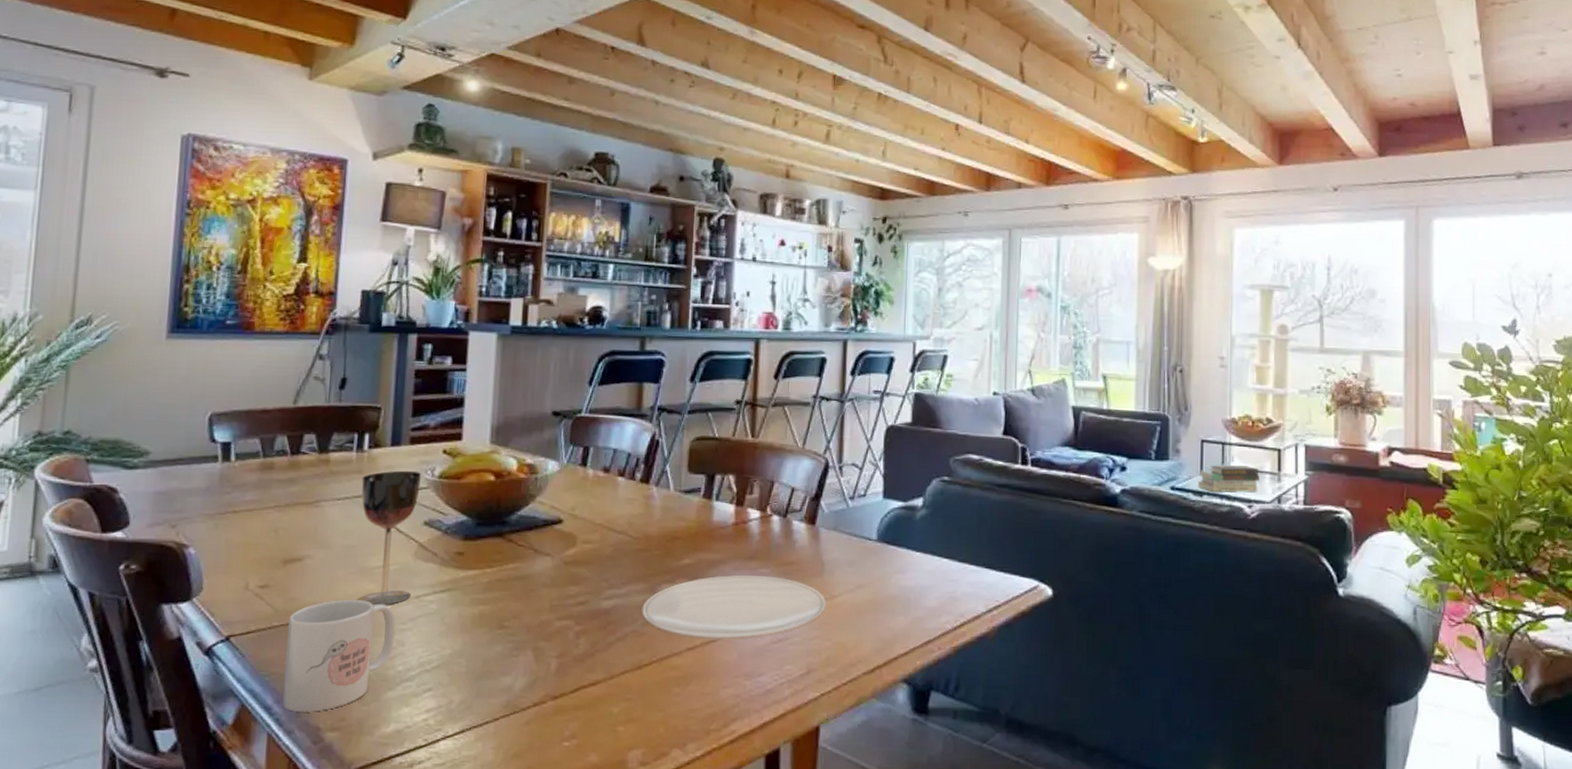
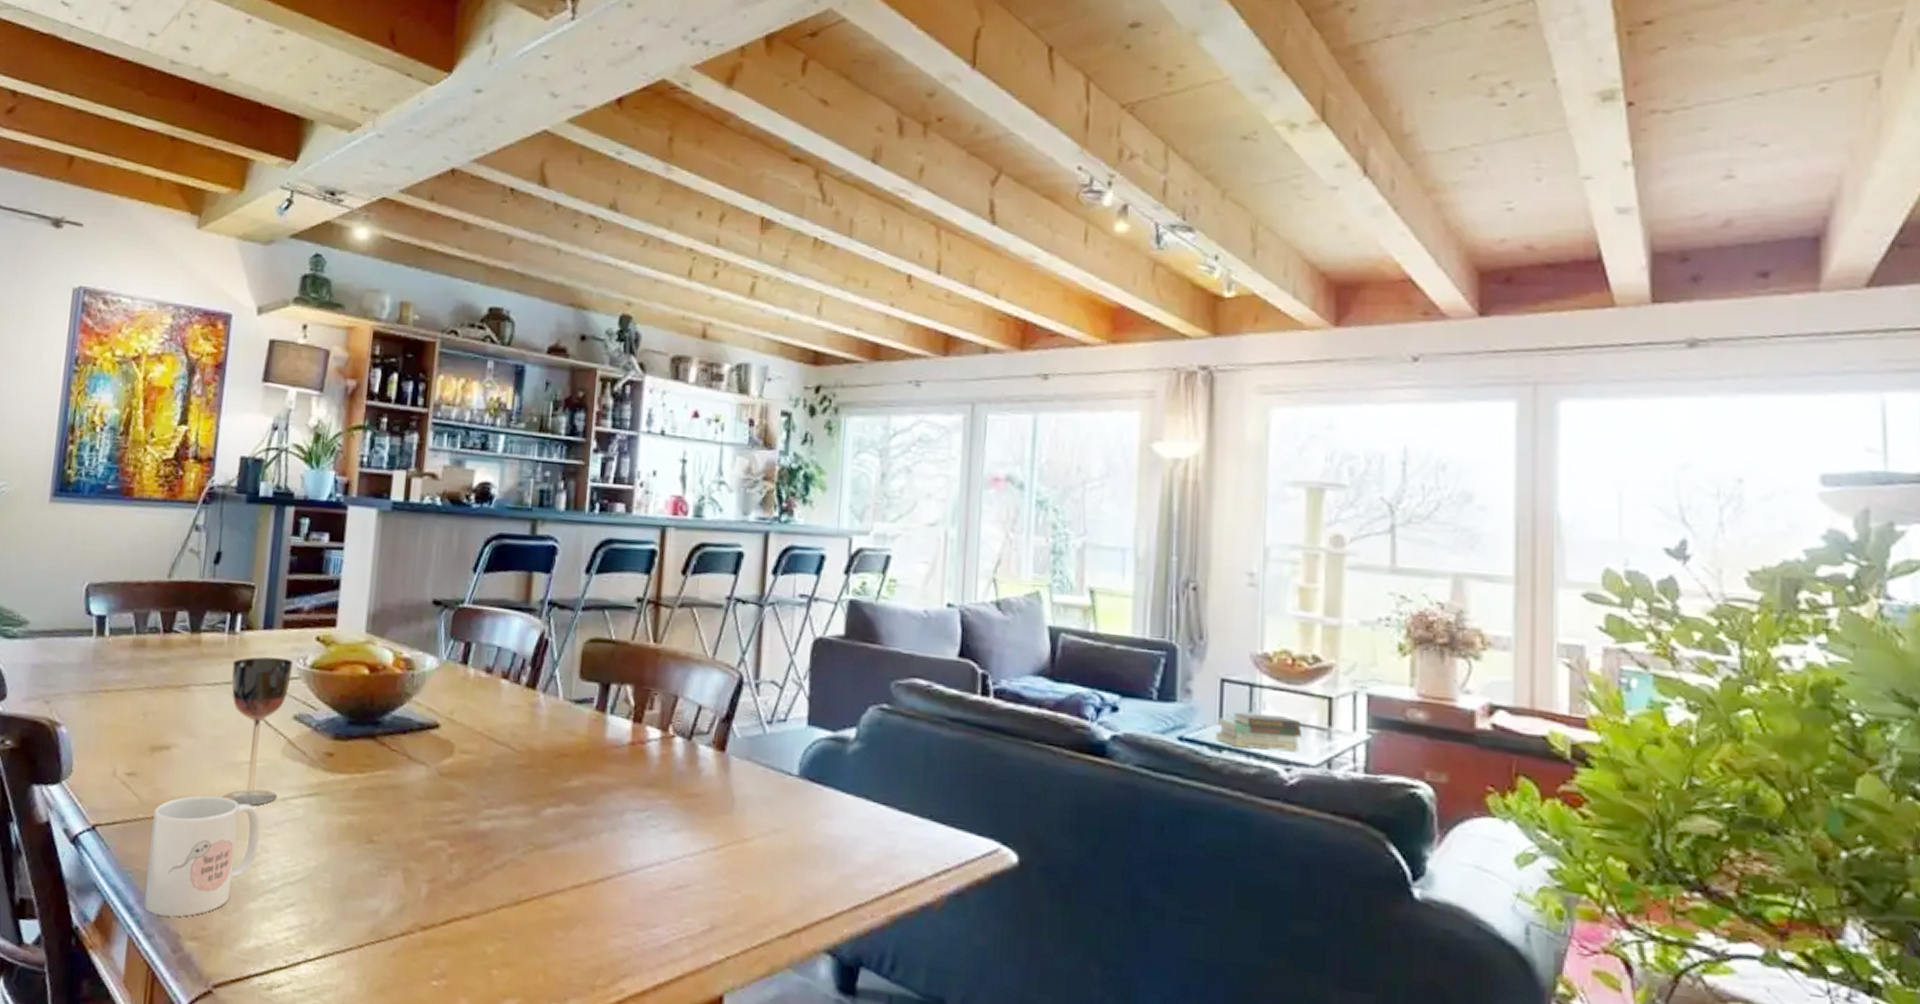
plate: present [642,575,826,641] -> none [523,803,735,883]

